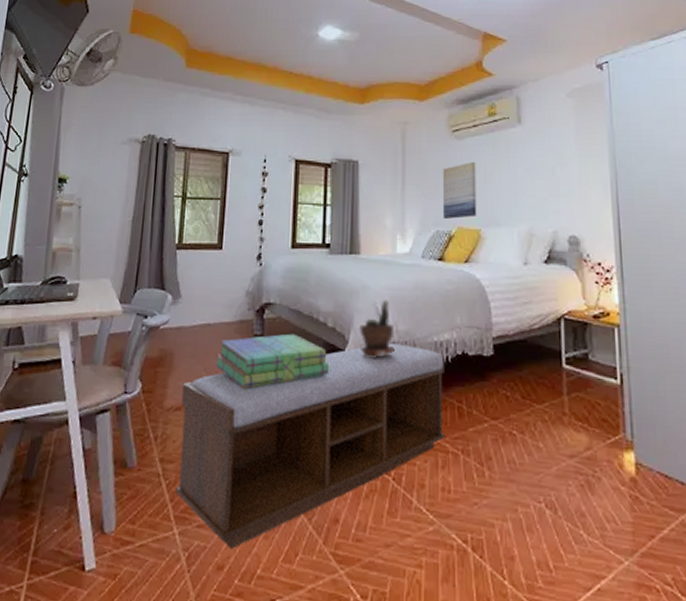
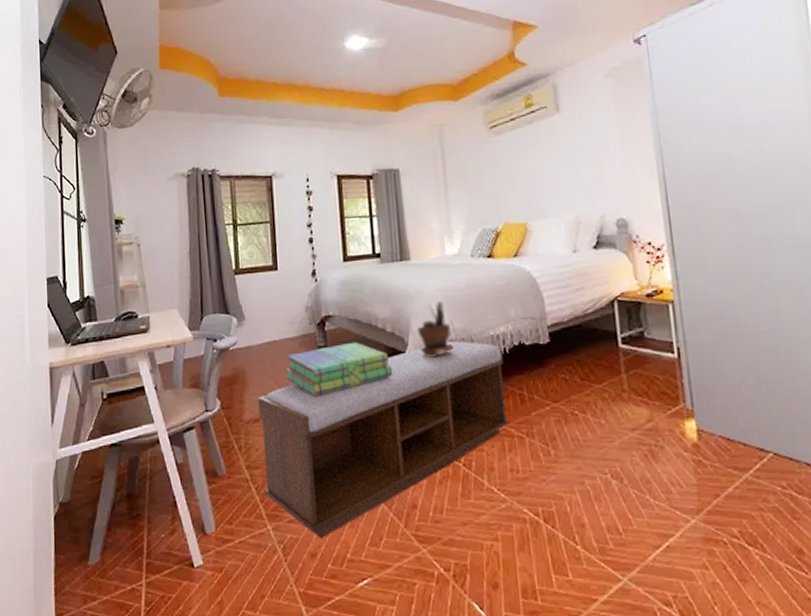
wall art: present [442,162,477,219] -> none [483,156,522,216]

